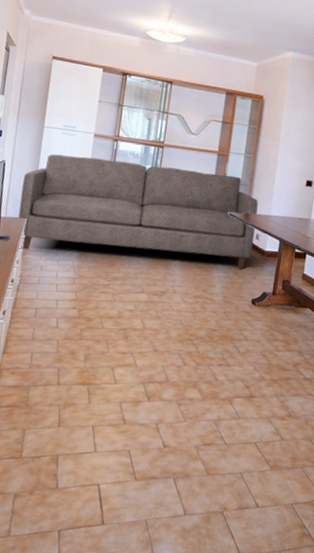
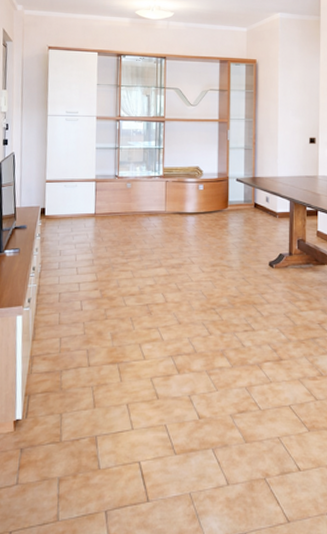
sofa: present [18,154,258,270] -> none [32,140,264,237]

